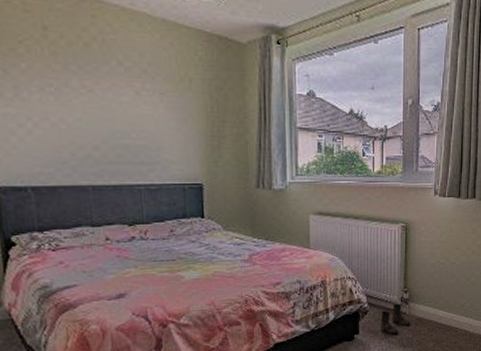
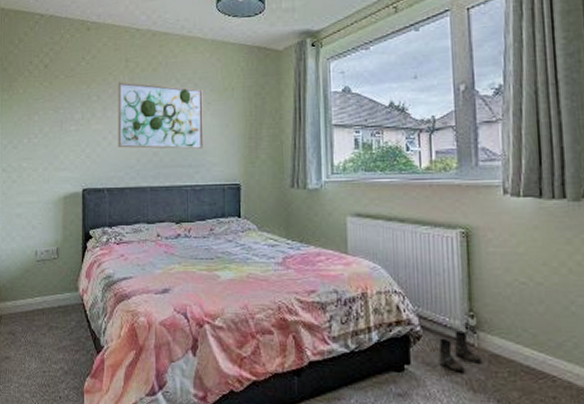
wall art: none [34,55,158,146] -> present [118,82,204,150]

